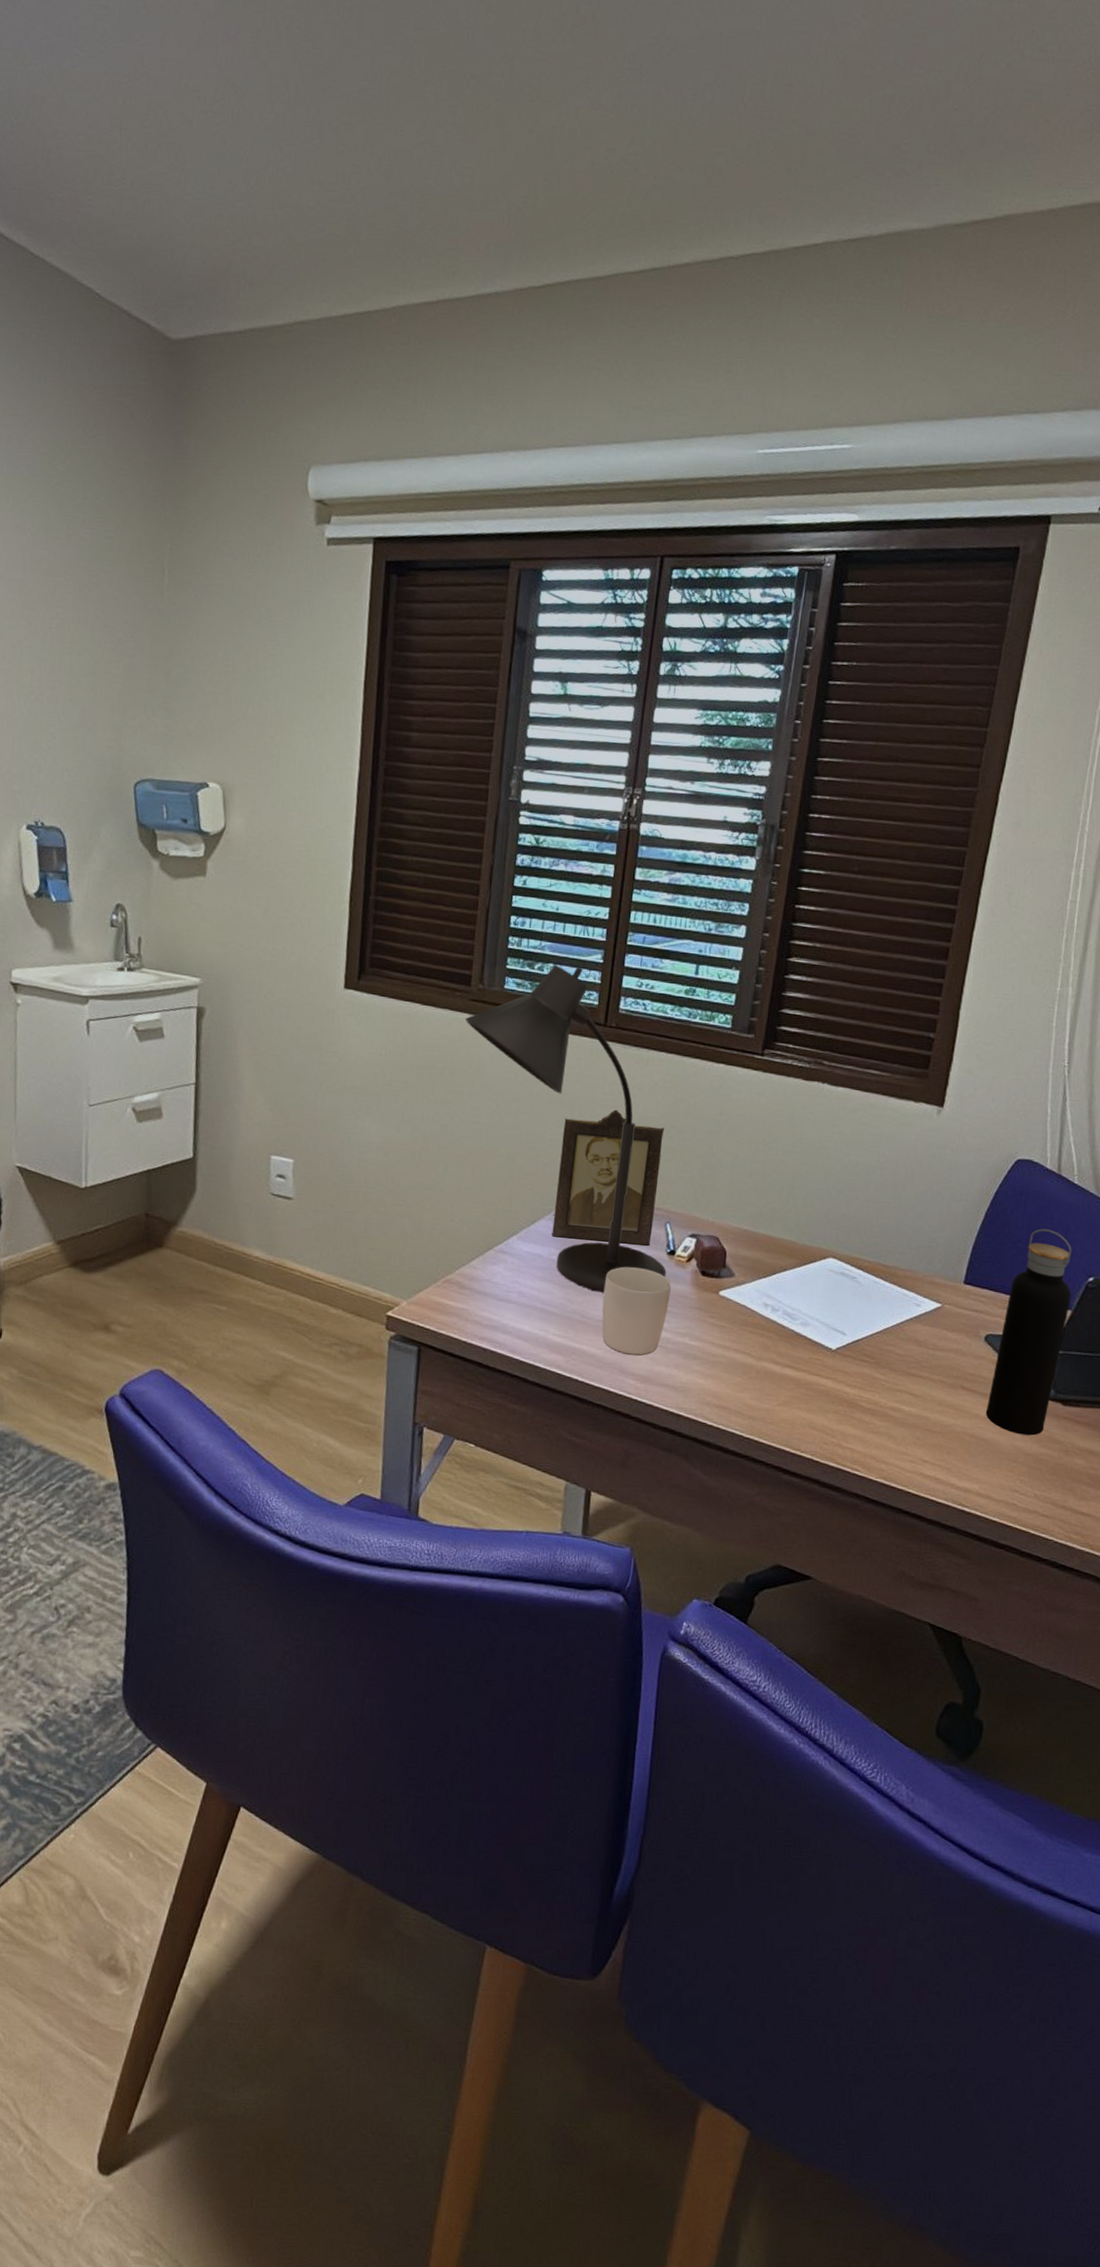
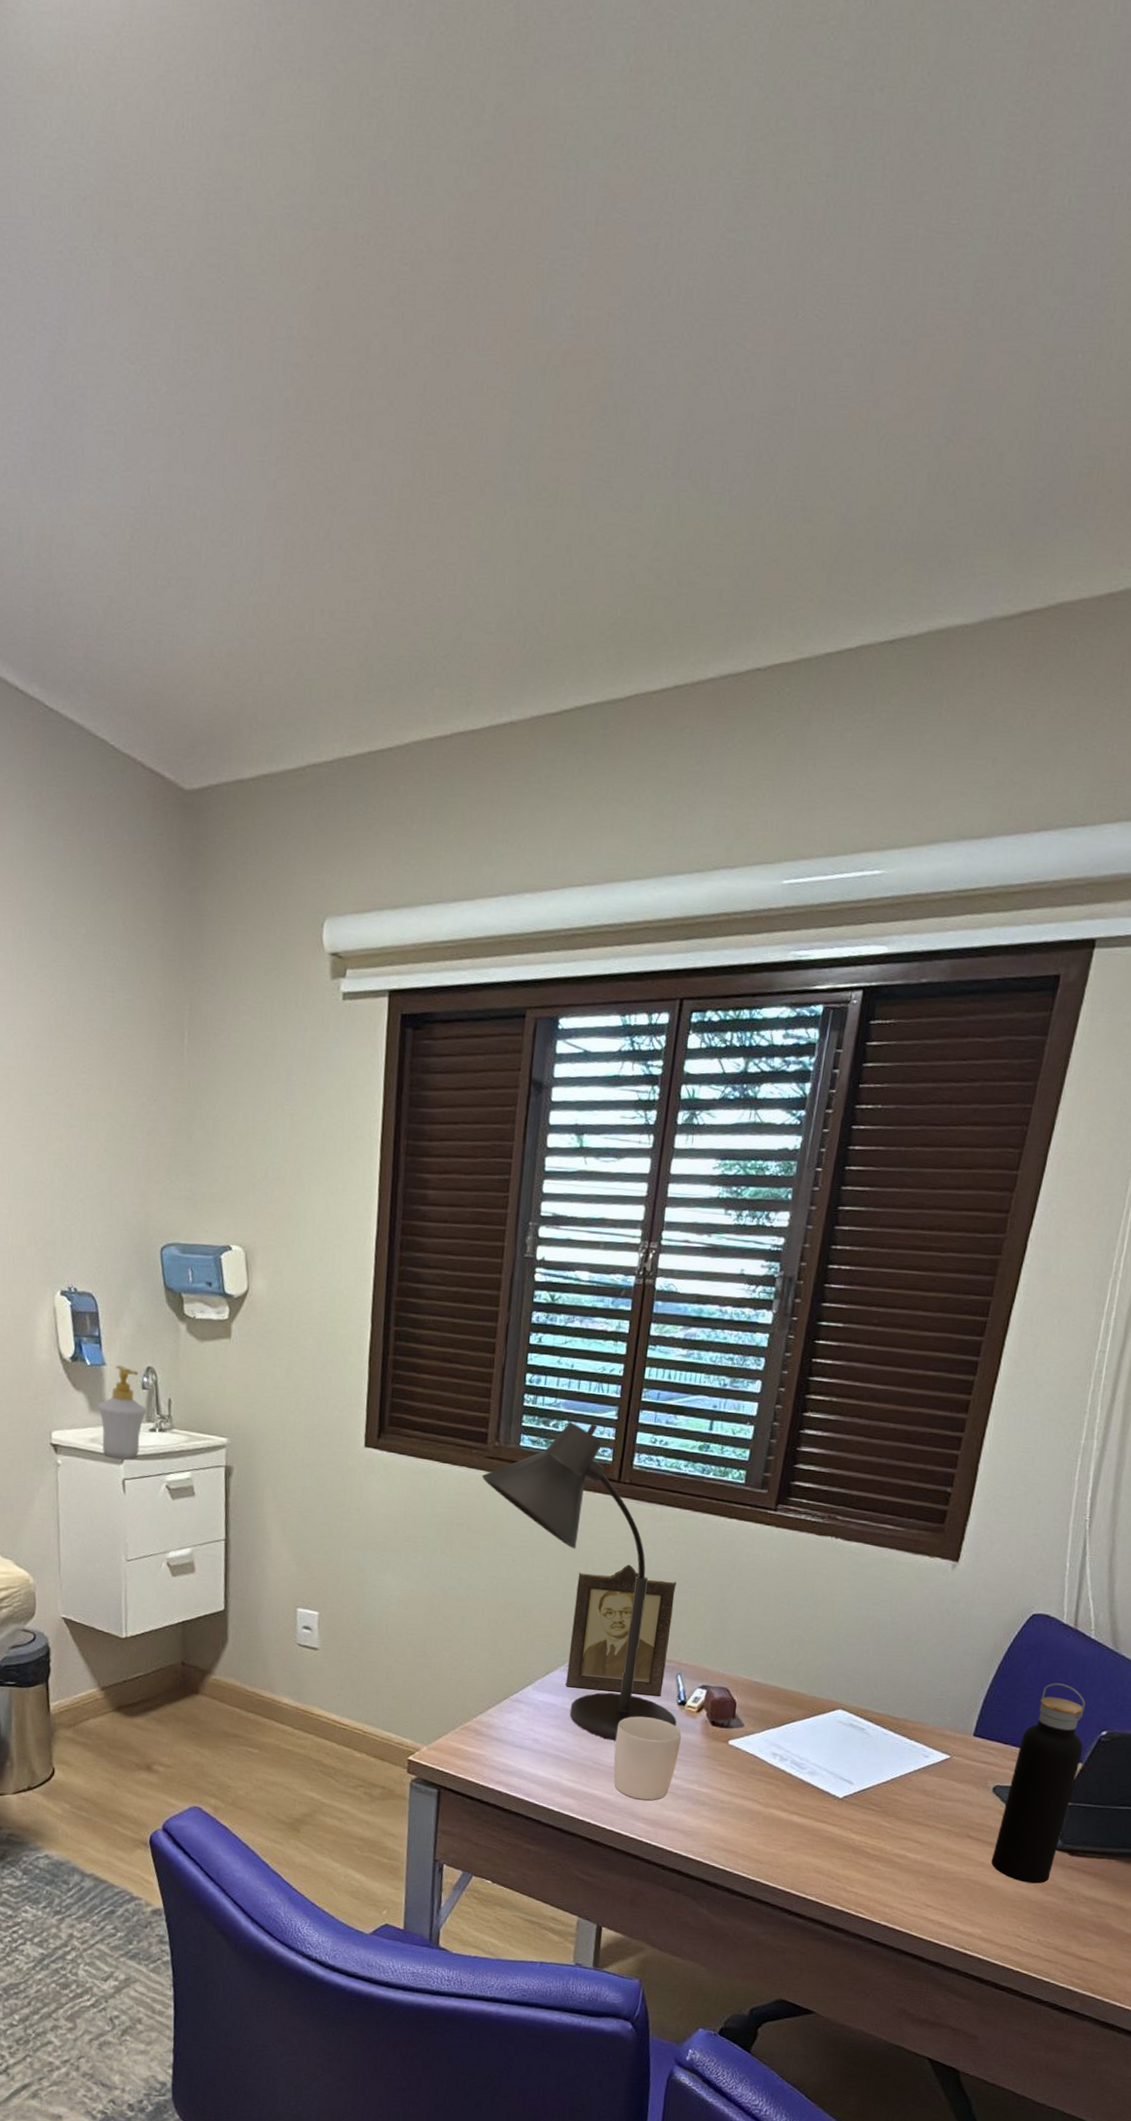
soap bottle: none [62,902,116,1000] -> present [97,1365,147,1460]

